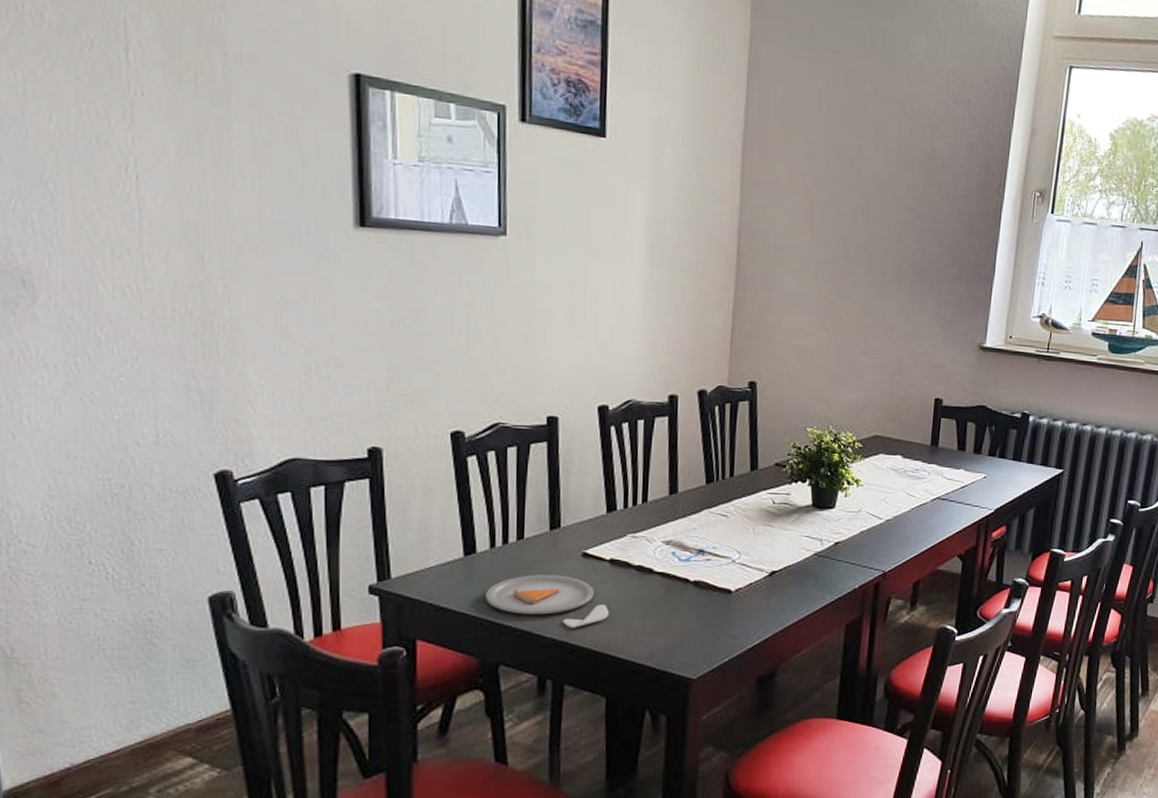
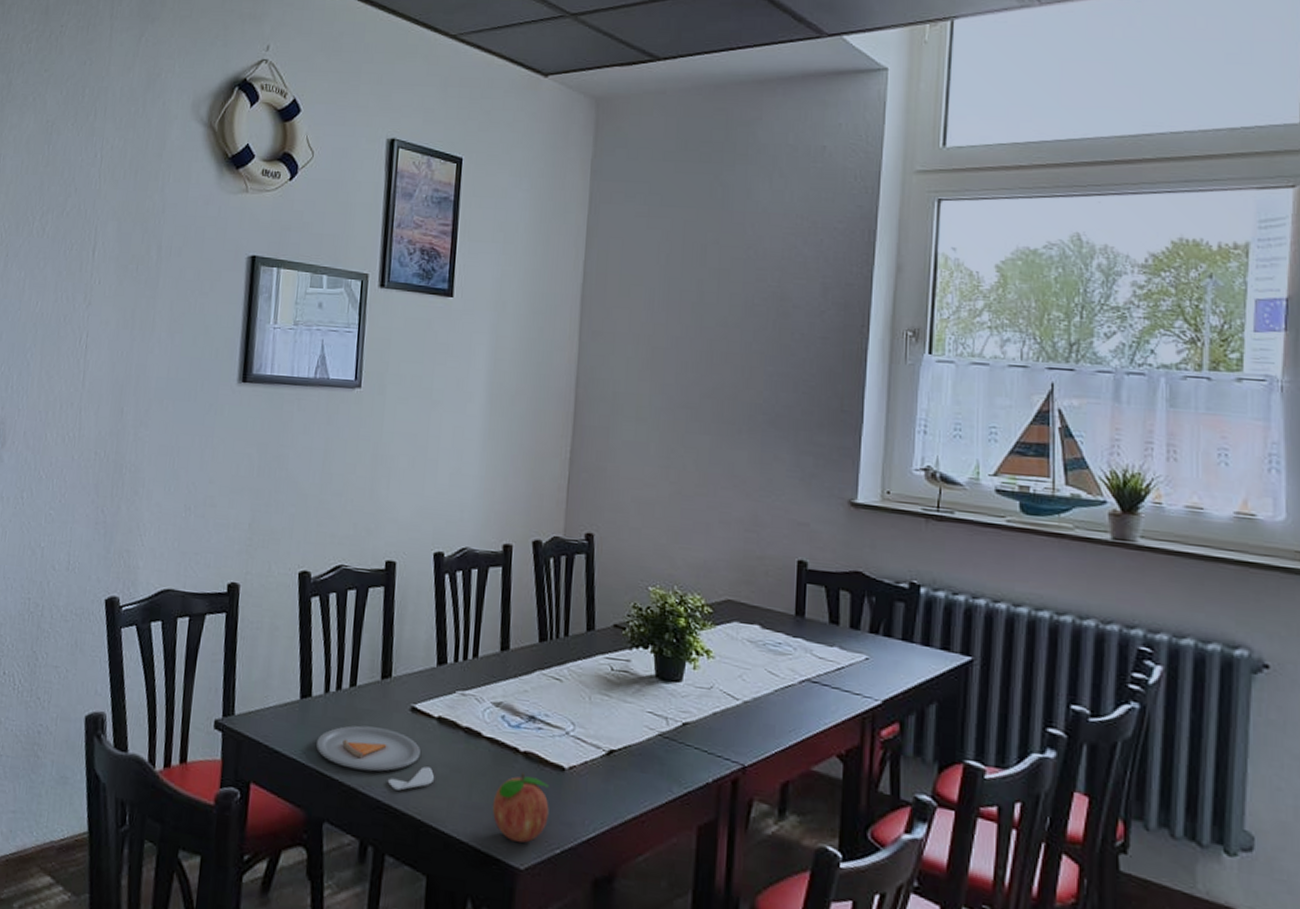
fruit: none [665,598,718,657] -> present [492,771,549,843]

